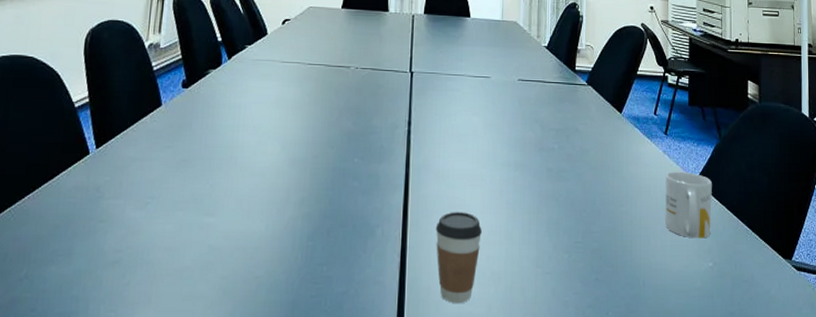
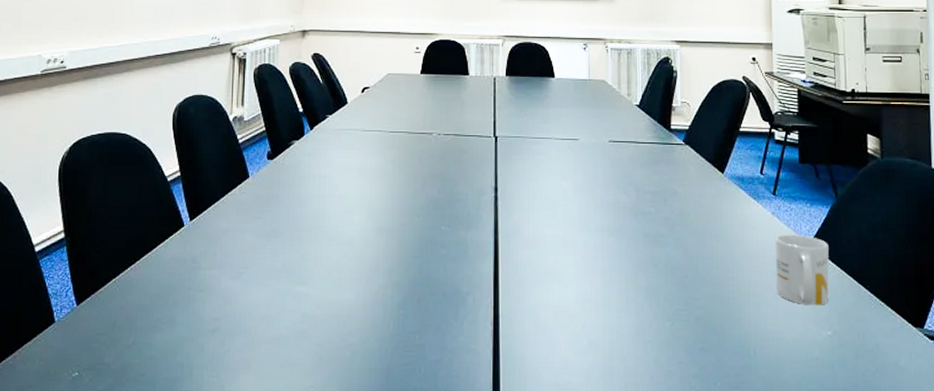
coffee cup: present [435,211,482,303] -> none [528,278,577,372]

